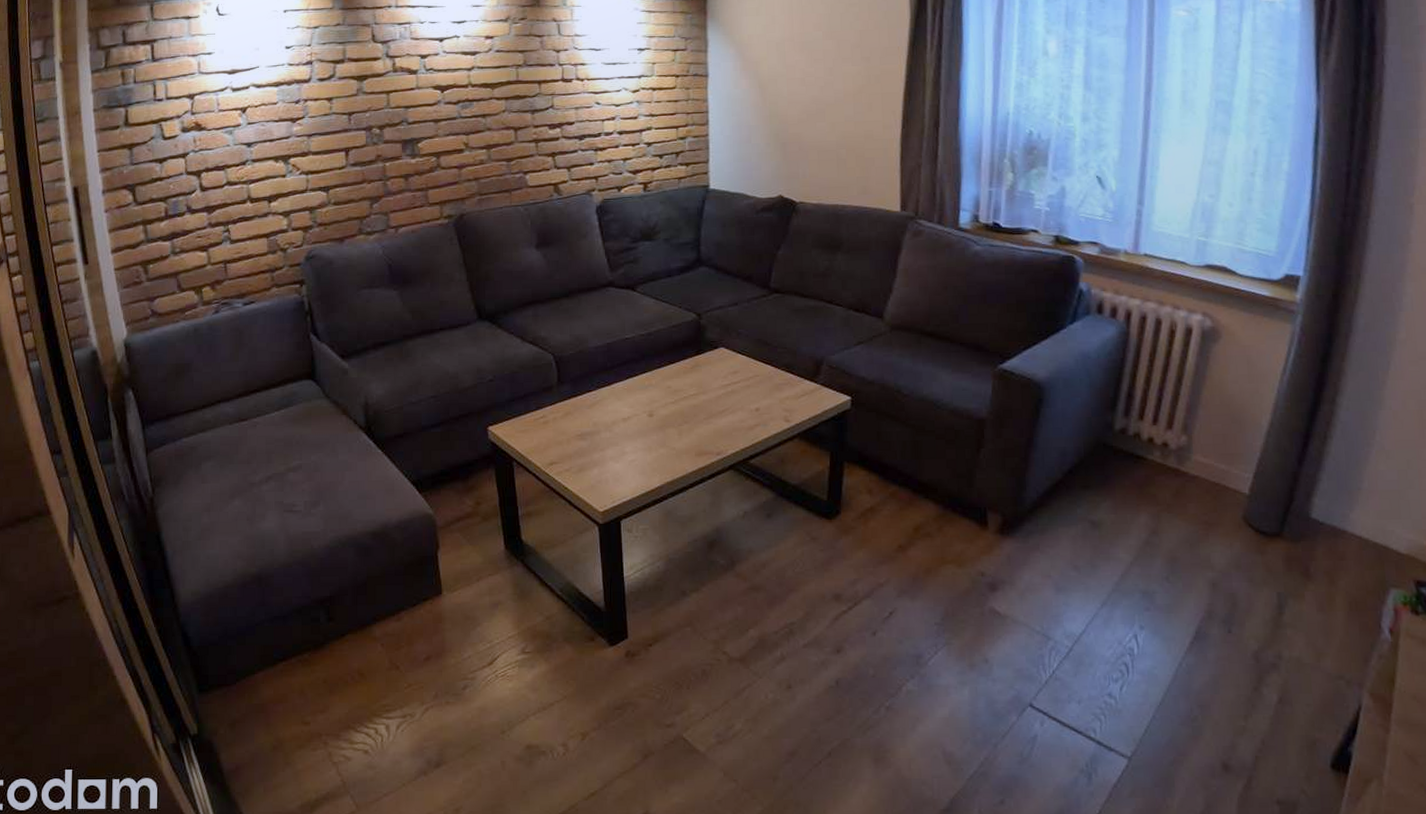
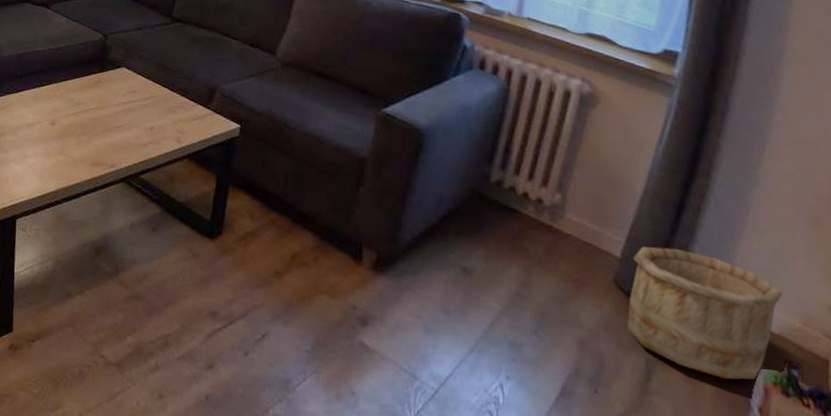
wooden bucket: none [1258,479,1410,604] -> present [627,247,783,380]

